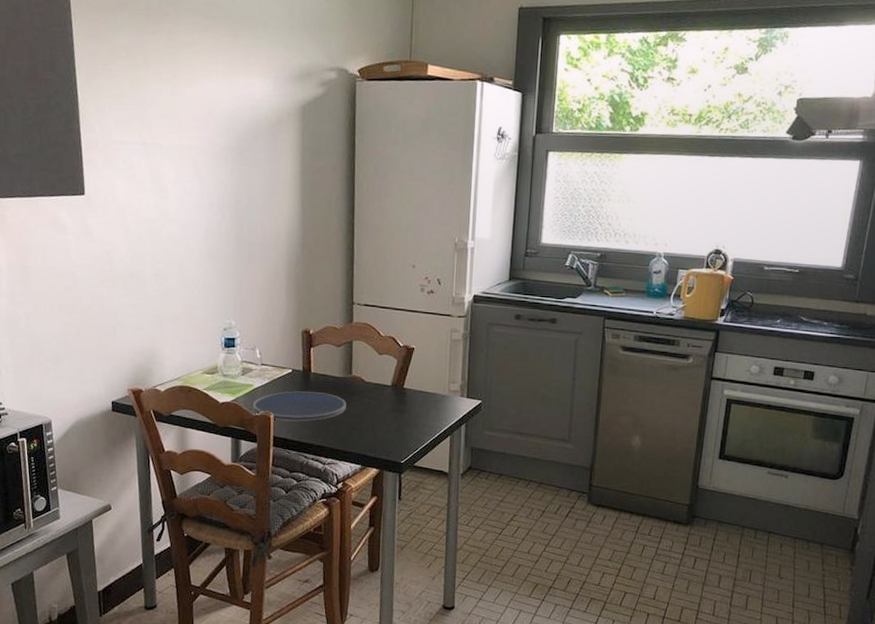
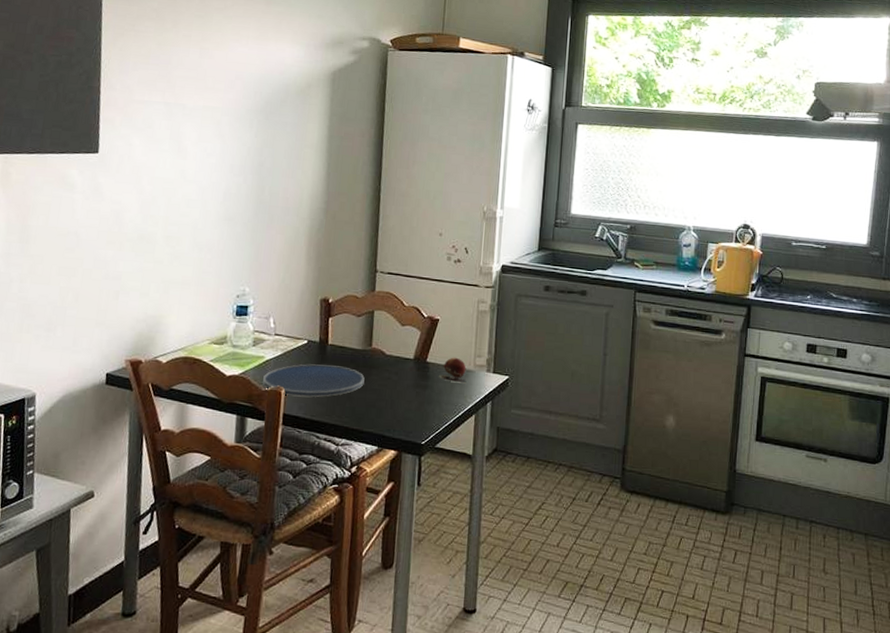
apple: none [415,383,442,408] -> present [438,357,467,383]

